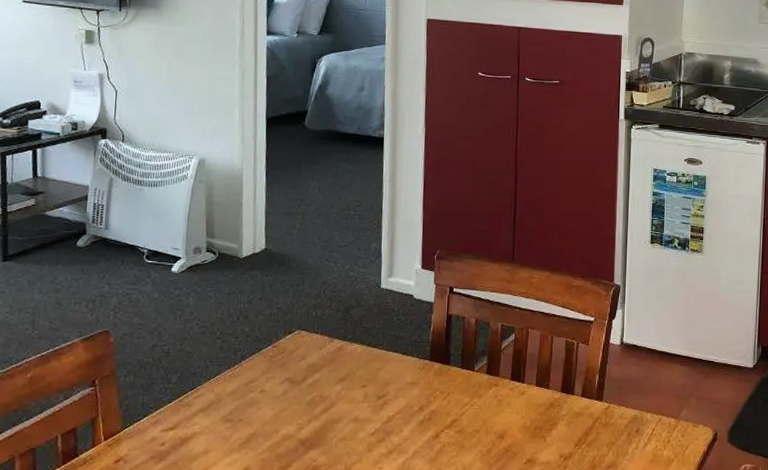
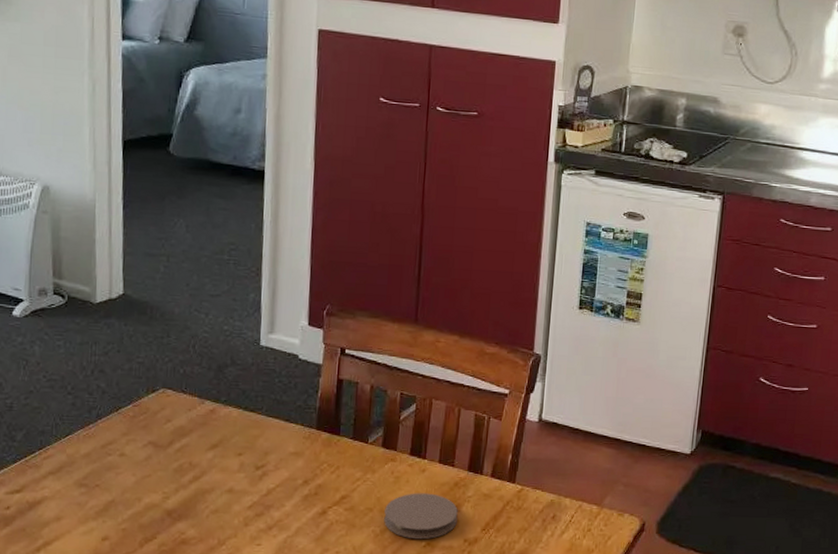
coaster: none [489,414,554,457] -> present [384,493,458,540]

